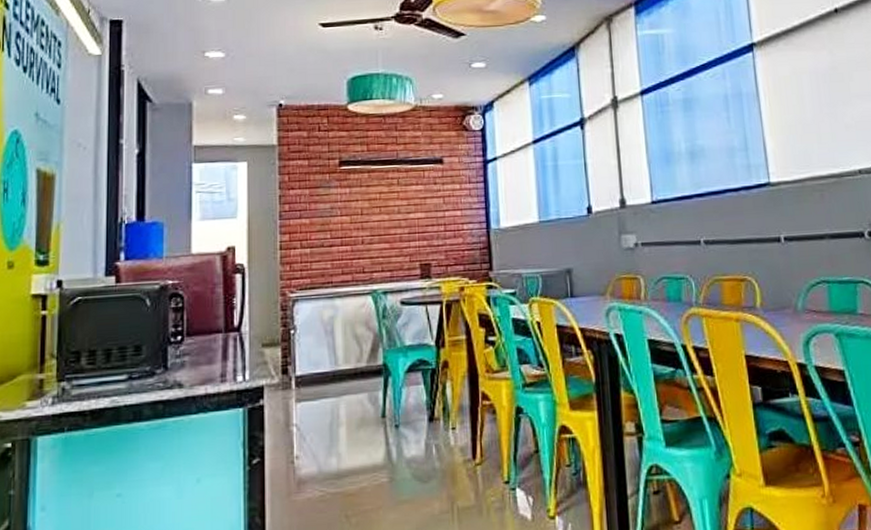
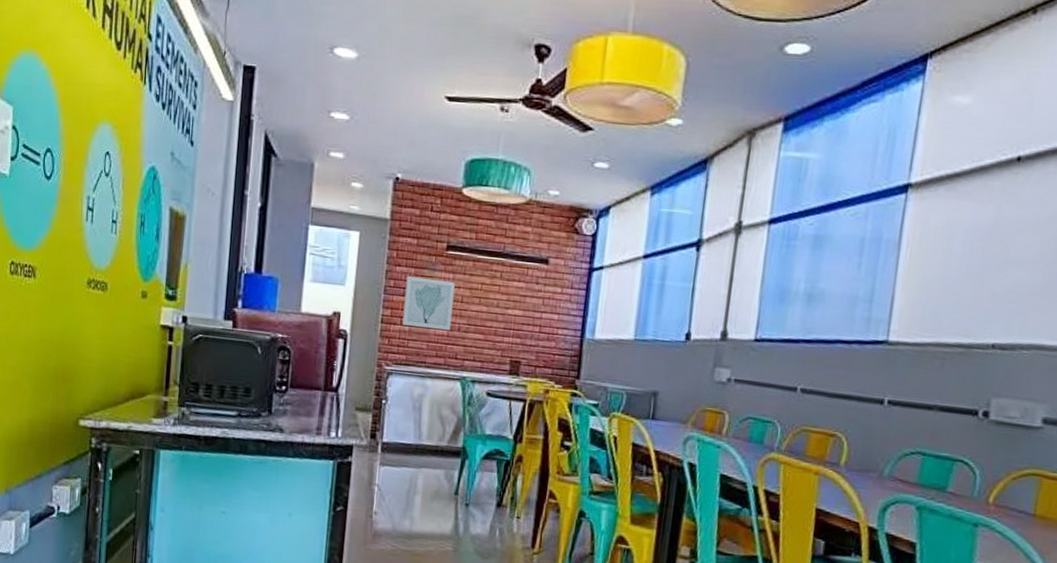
wall art: none [302,195,354,248] -> present [402,276,455,331]

